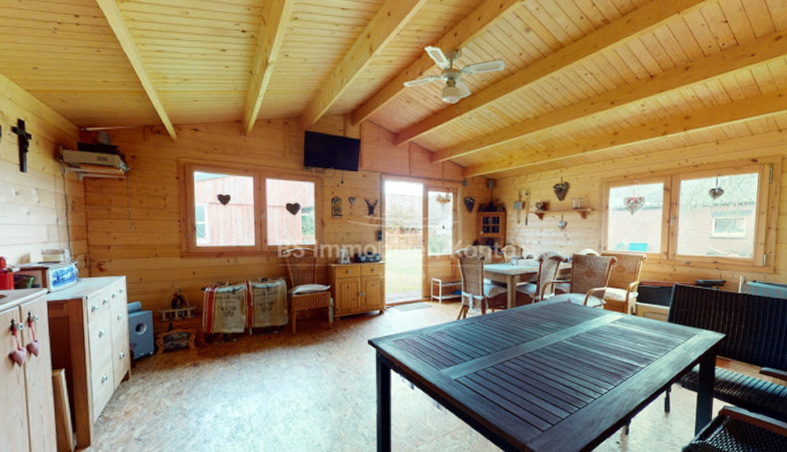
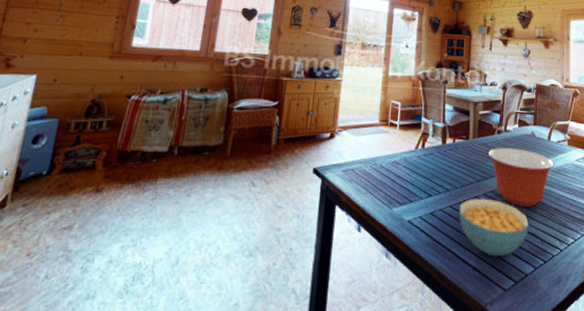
cereal bowl: none [500,358,566,406] -> present [459,198,530,257]
mixing bowl: none [525,314,590,364] -> present [487,147,555,207]

